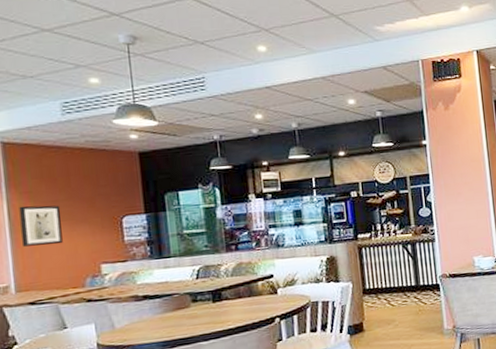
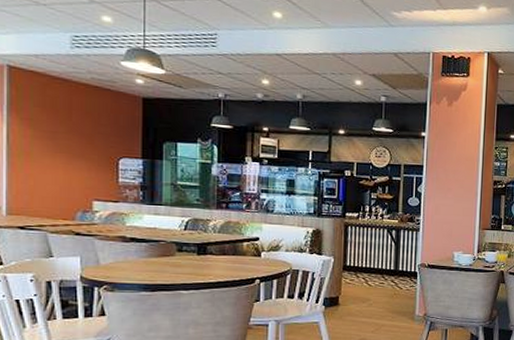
wall art: present [19,205,63,247] -> none [18,131,59,175]

